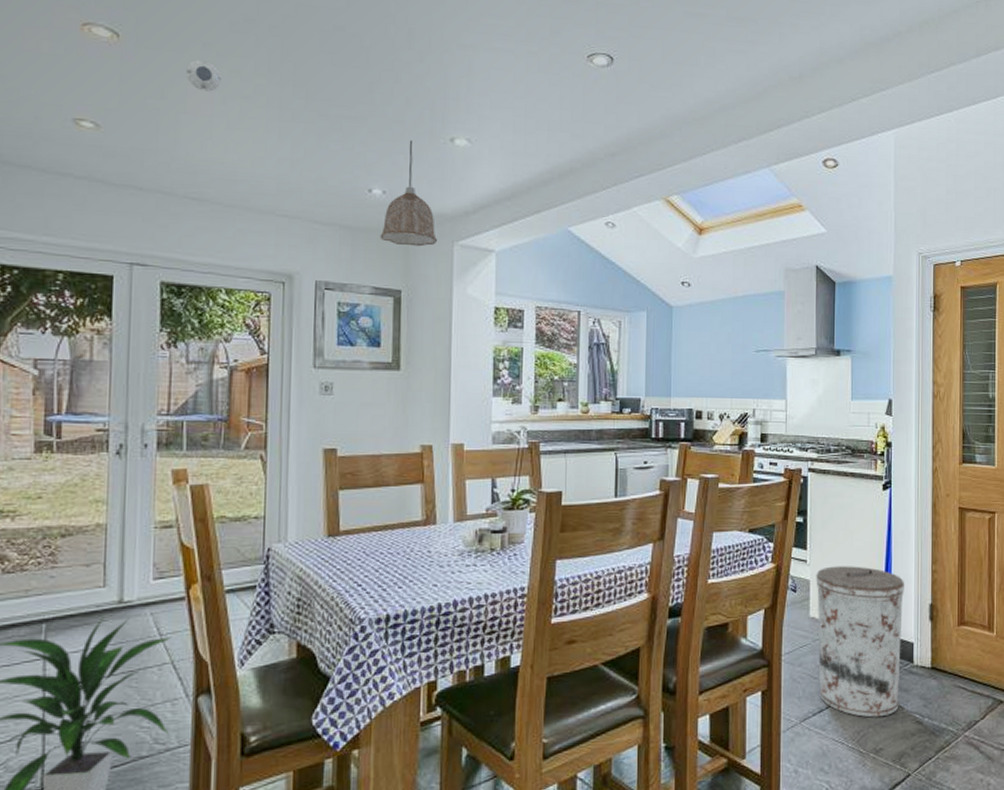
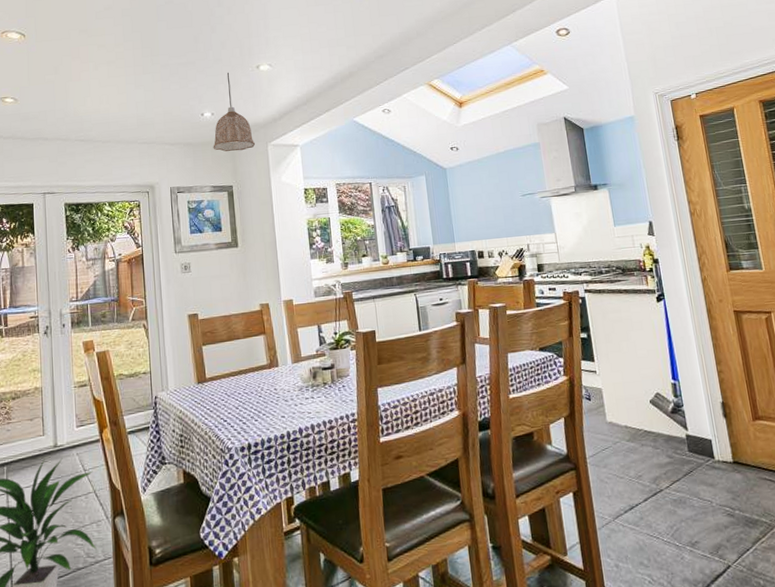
smoke detector: present [186,60,221,92] -> none [70,42,93,64]
trash can: present [816,566,904,718] -> none [606,372,708,513]

